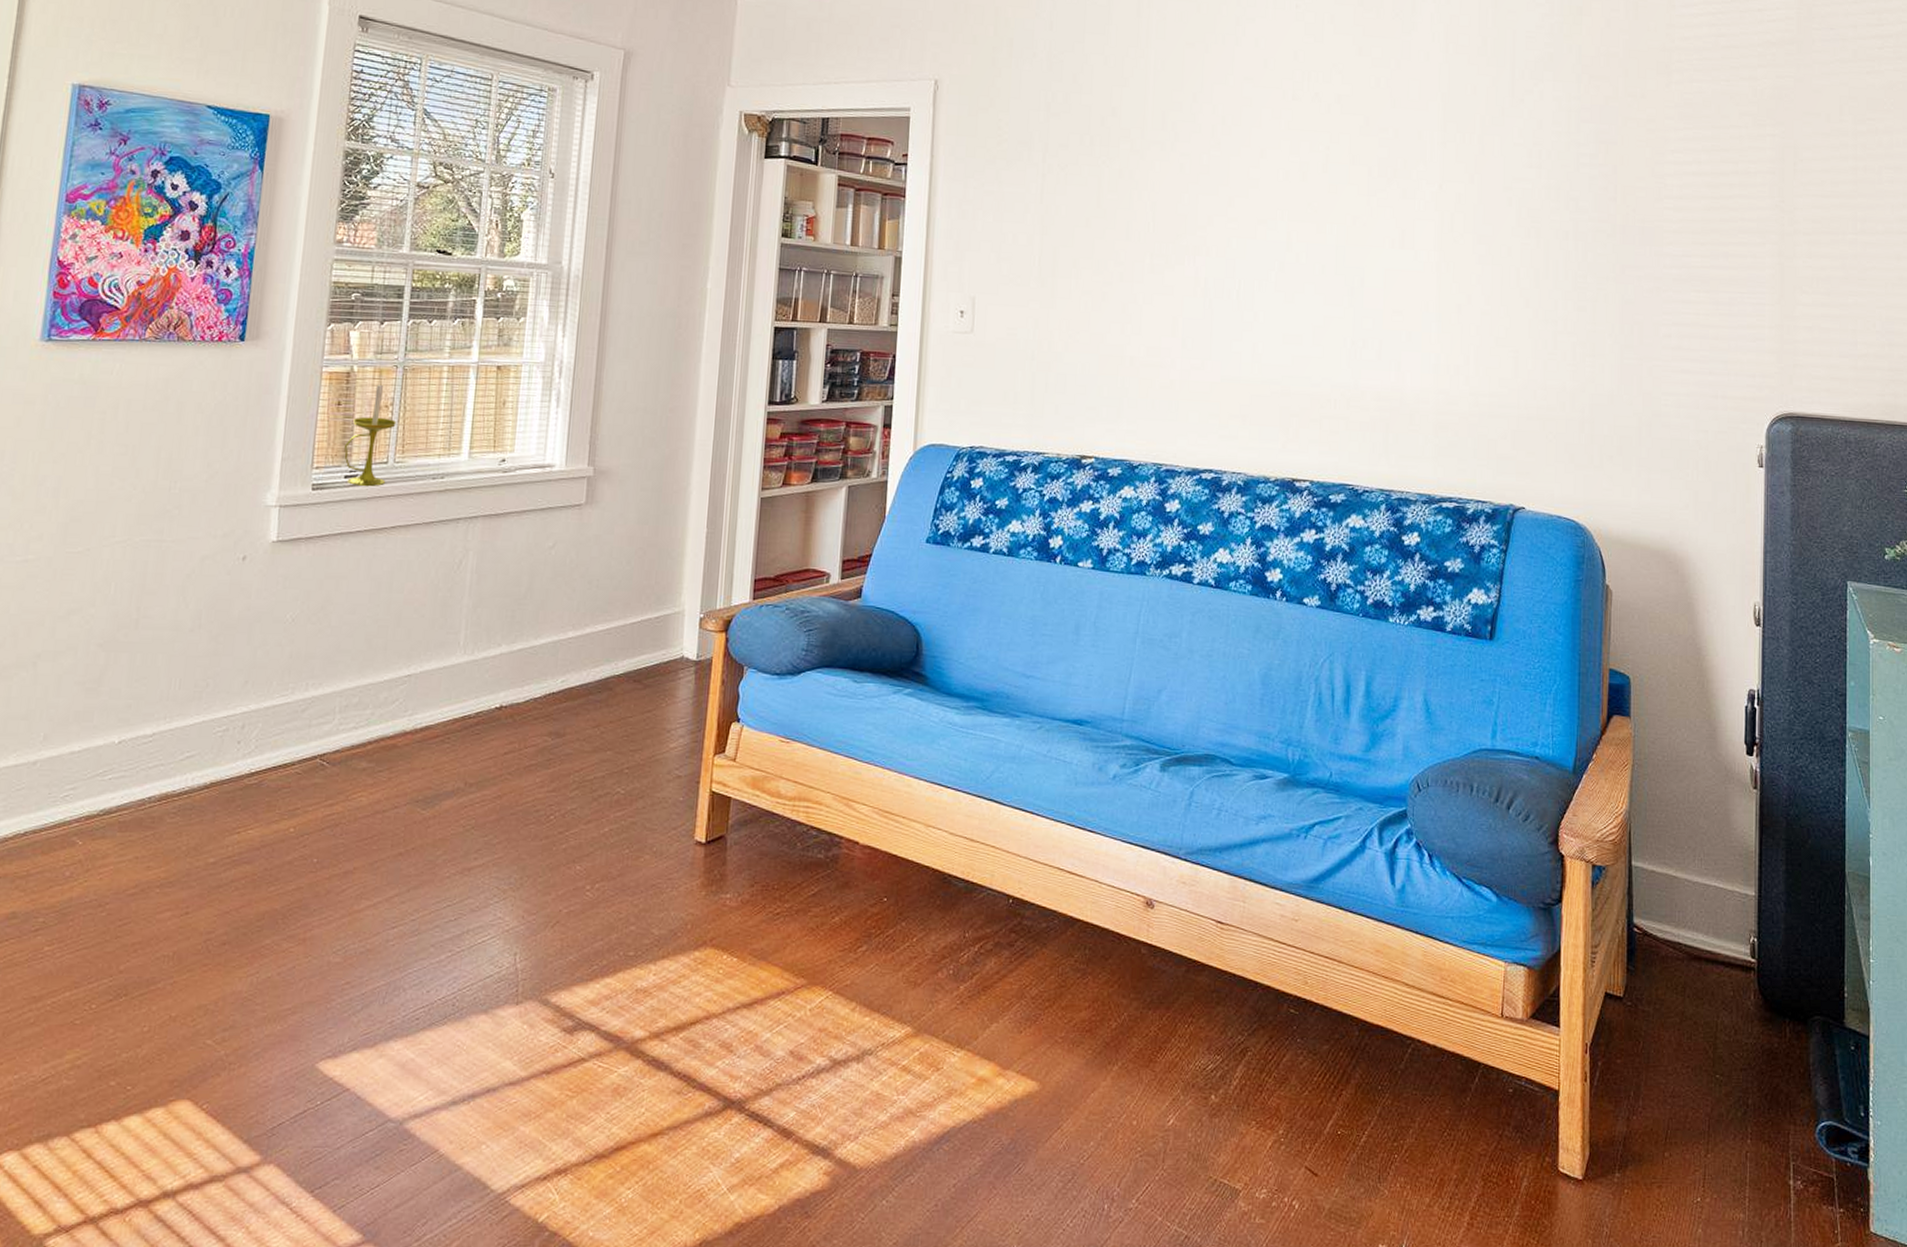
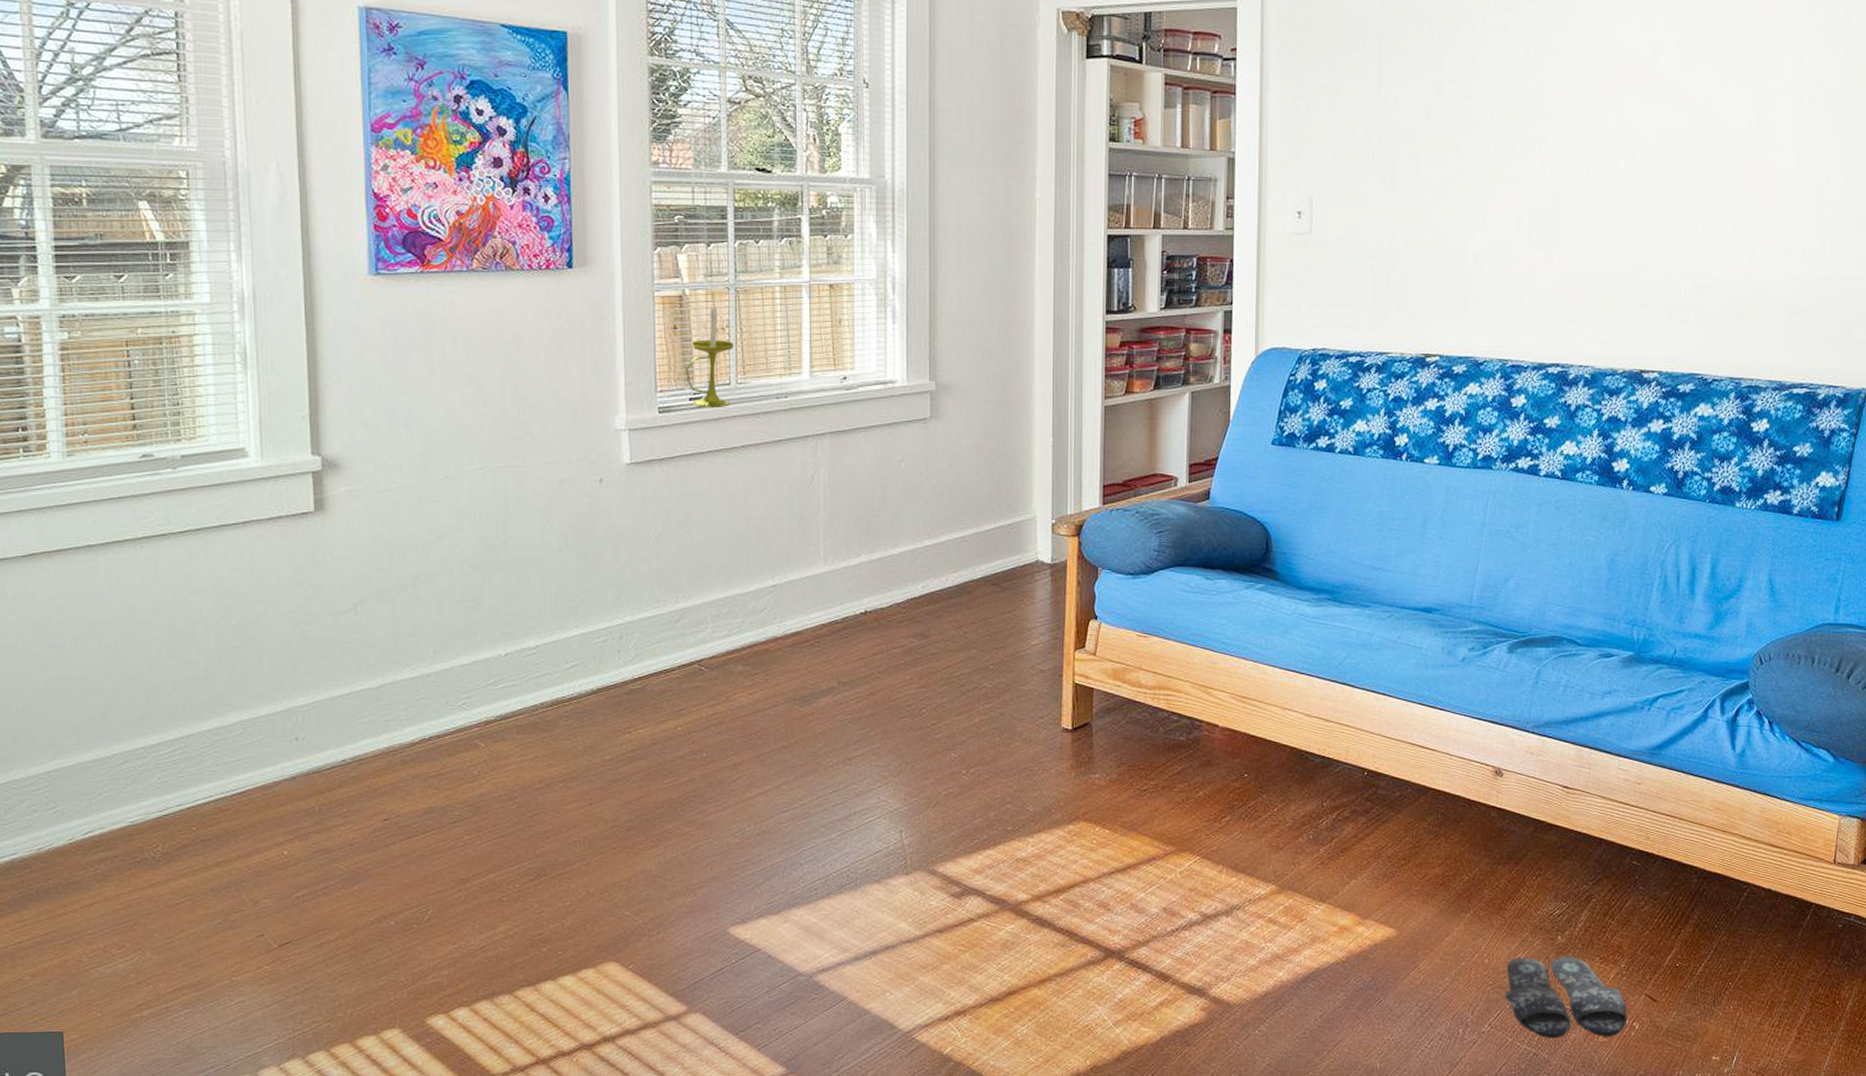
slippers: none [1154,1119,1286,1218] -> present [1505,956,1628,1039]

